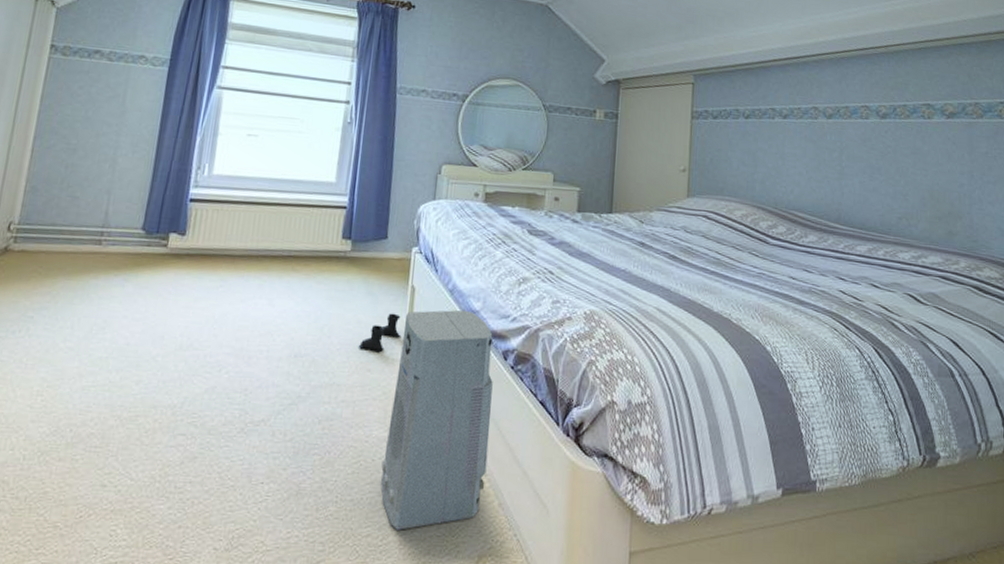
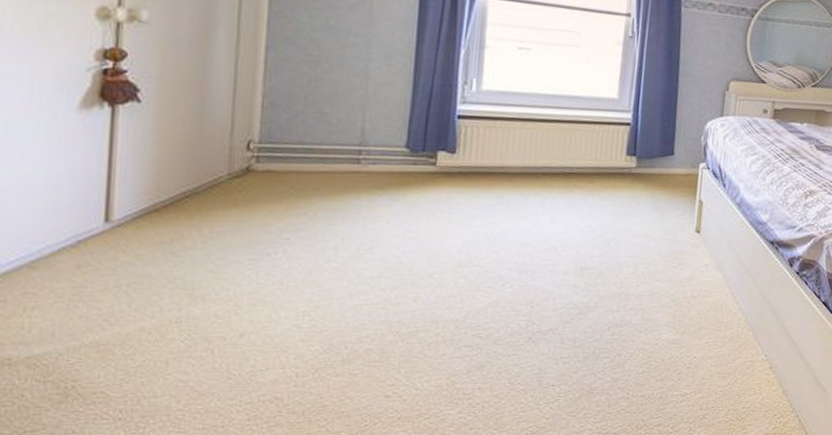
boots: present [359,313,401,353] -> none [647,226,689,264]
air purifier: present [381,309,493,530] -> none [671,221,780,419]

